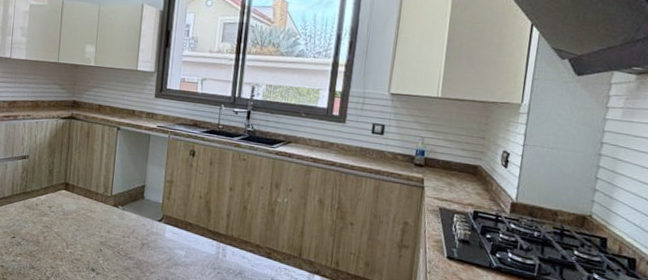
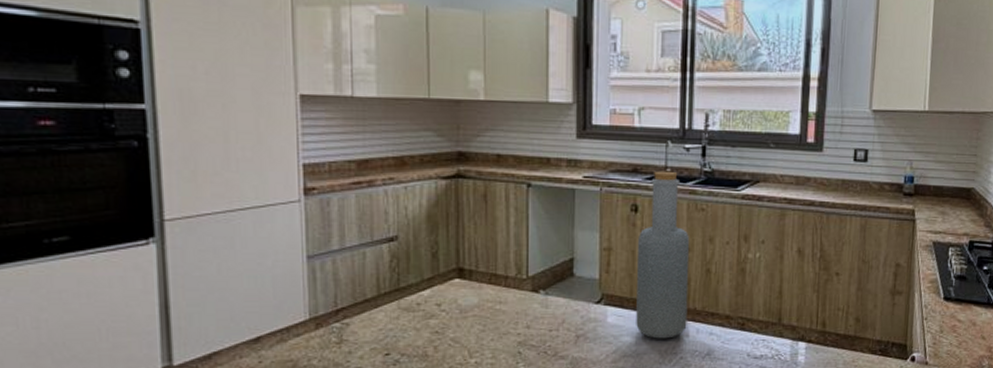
bottle: none [186,126,233,256] -> present [636,170,690,339]

